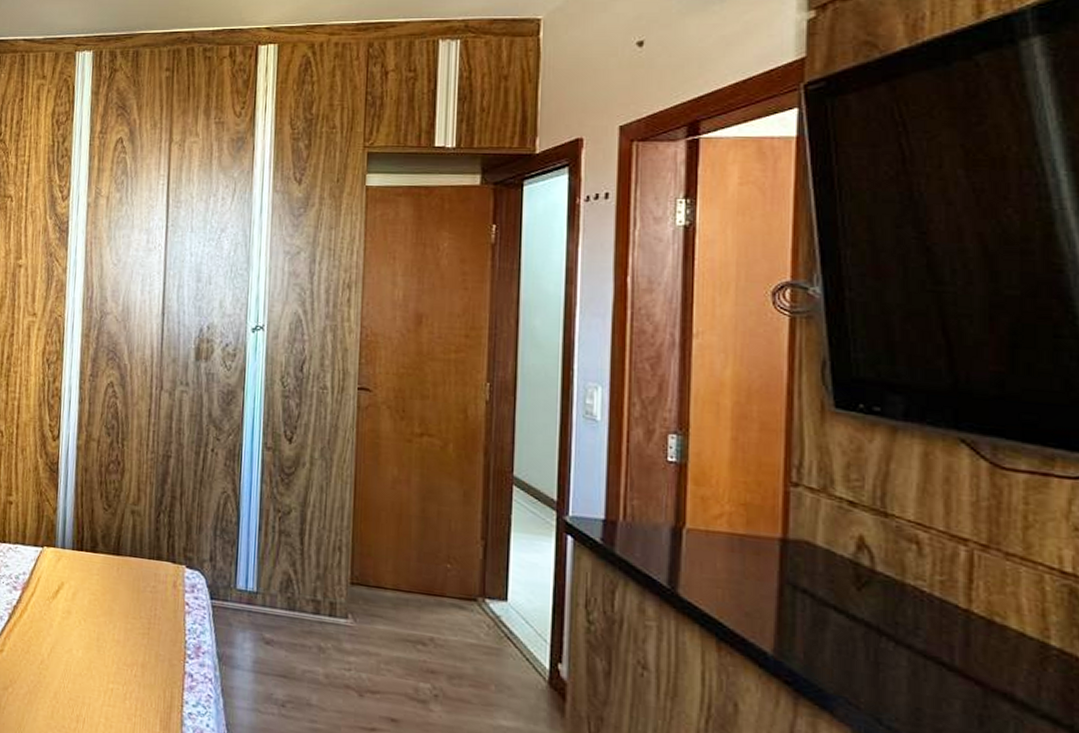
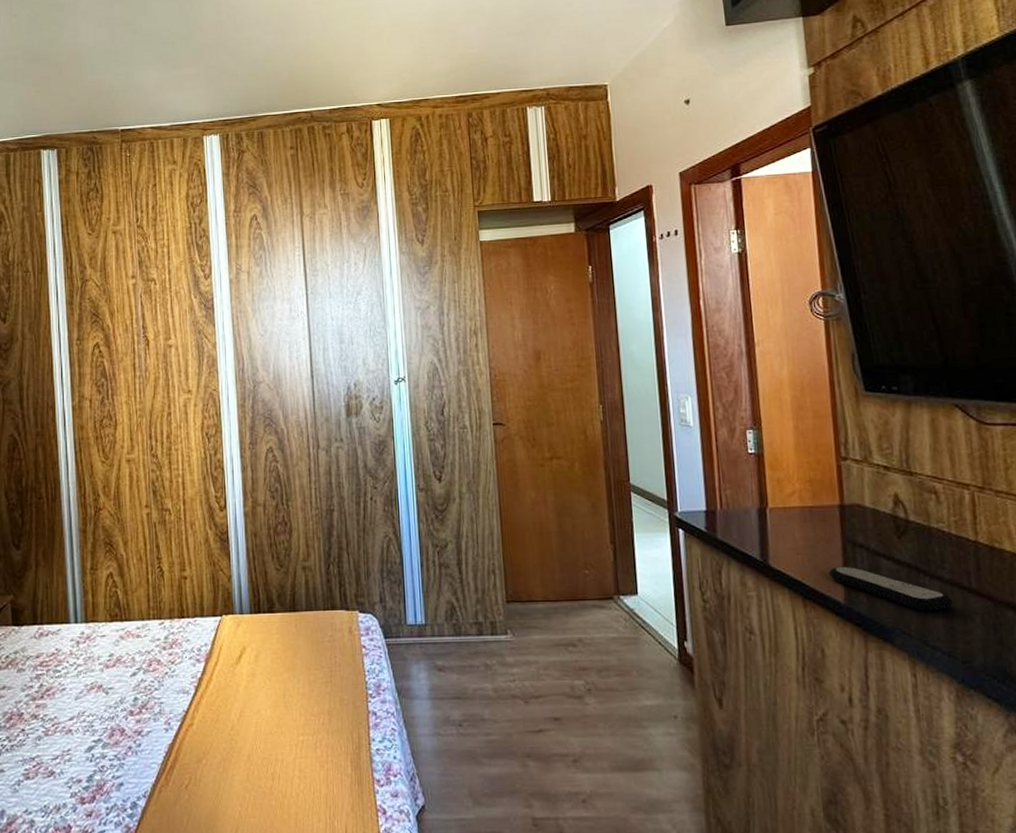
remote control: none [756,610,925,685] -> present [828,566,953,611]

